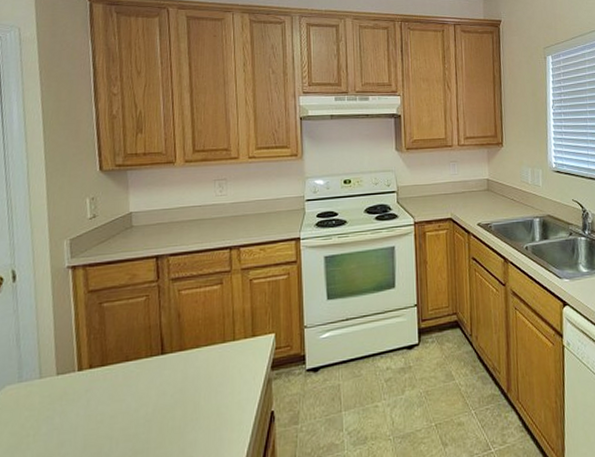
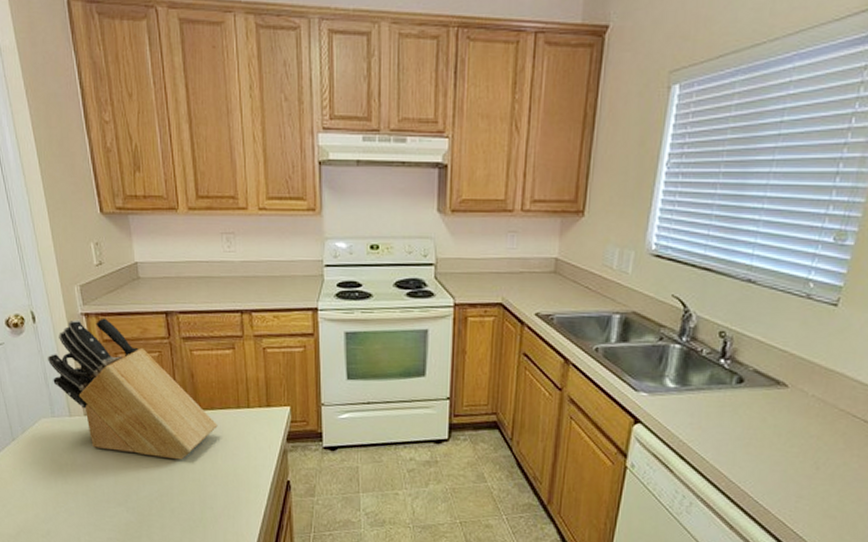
knife block: none [23,268,202,410] -> present [48,318,218,460]

